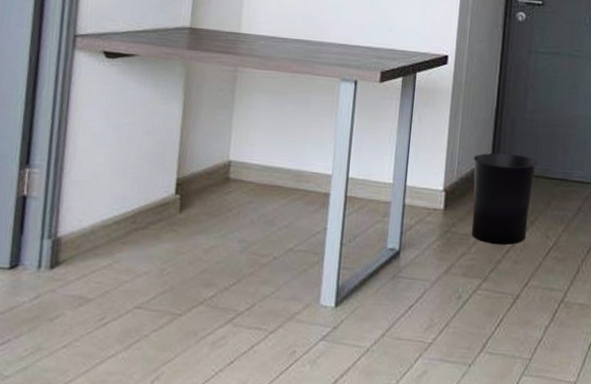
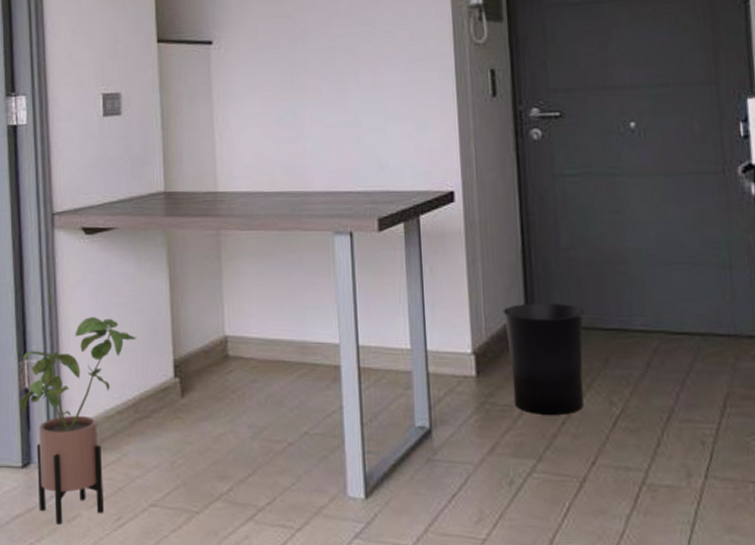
house plant: none [14,133,144,323] -> present [19,316,137,525]

